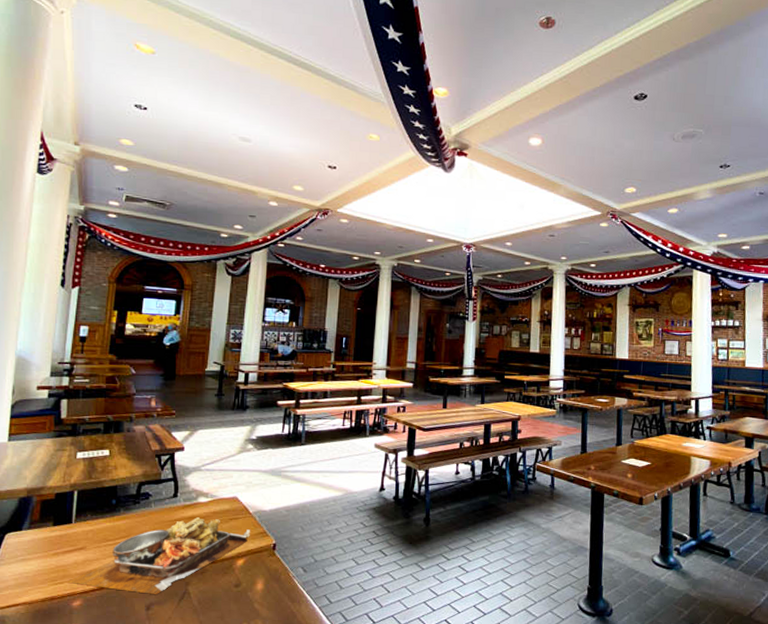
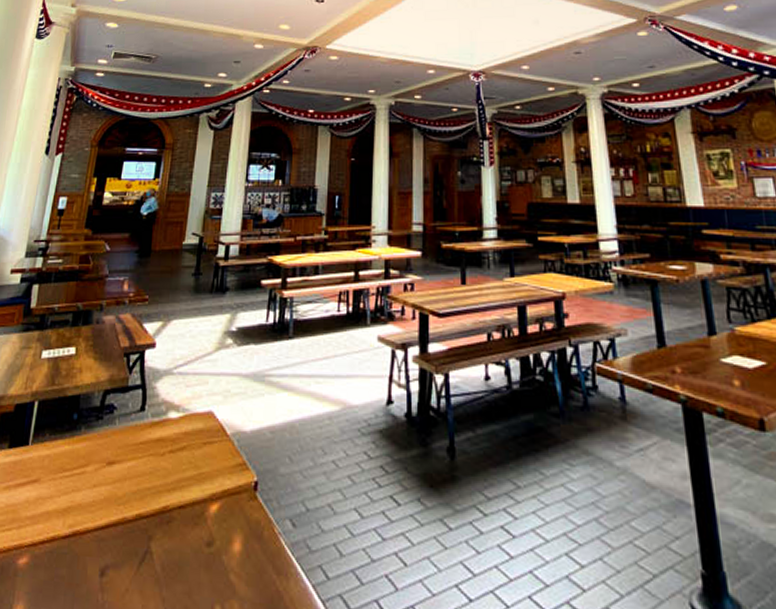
food tray: present [66,517,250,594] -> none [14,440,227,552]

